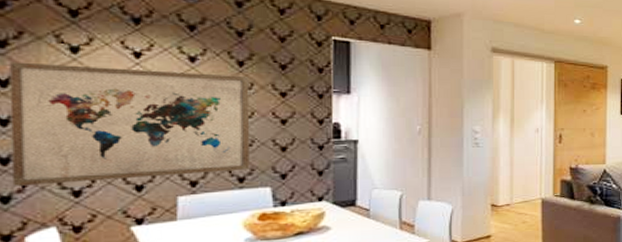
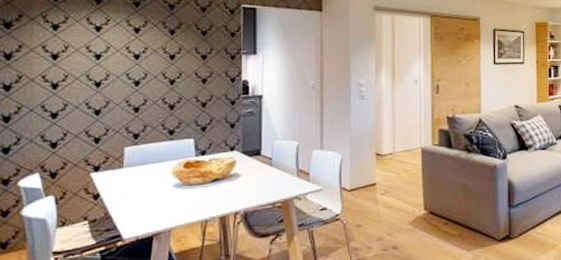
wall art: present [9,62,250,186] -> none [11,39,179,139]

